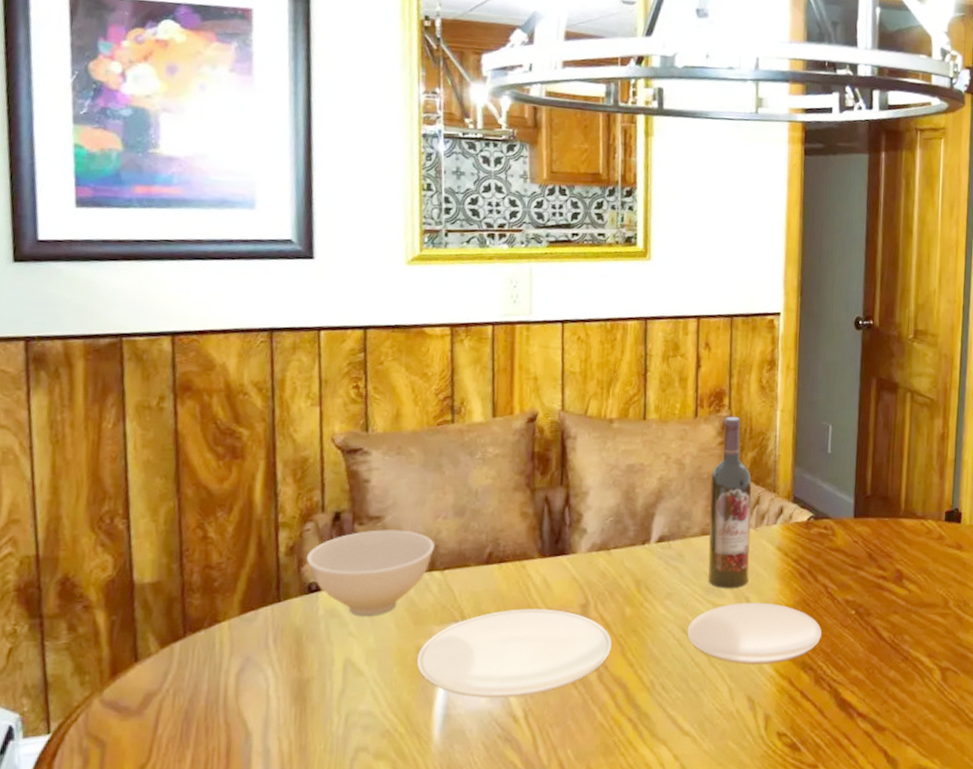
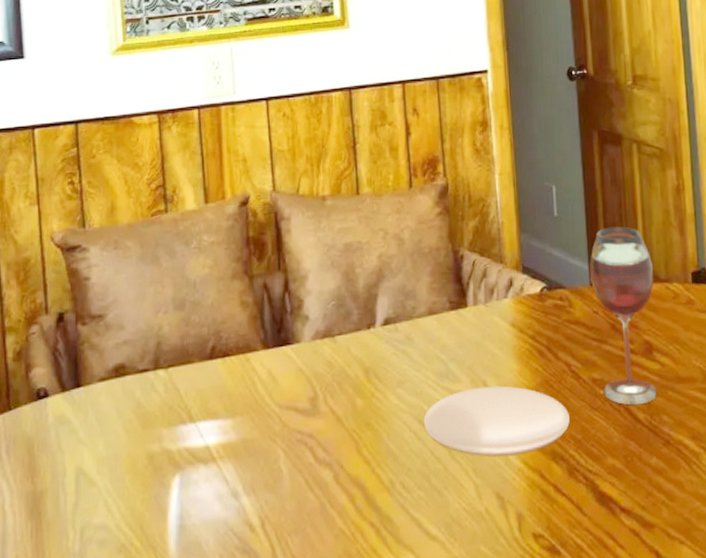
bowl: present [306,530,435,617] -> none [33,328,158,422]
plate: present [416,609,612,698] -> none [147,404,346,506]
wine bottle: present [708,416,752,588] -> none [432,184,484,372]
wineglass: none [854,466,912,625] -> present [590,226,658,406]

